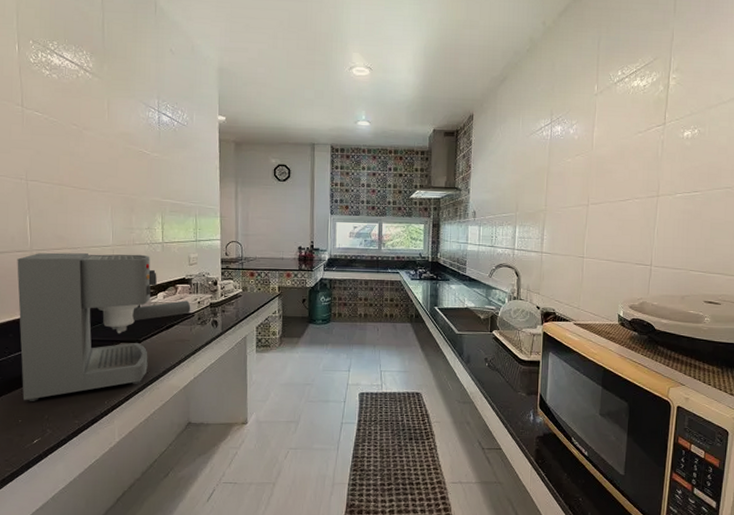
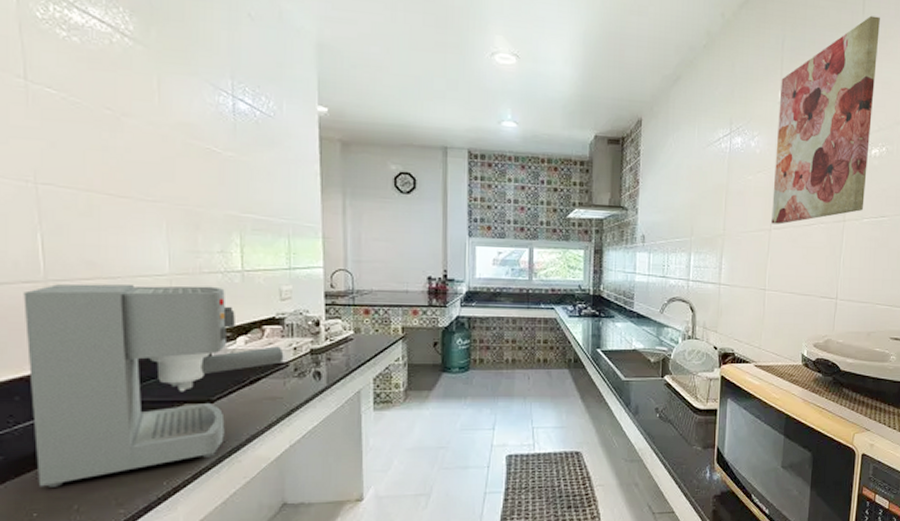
wall art: none [589,13,691,200] -> present [771,15,880,225]

